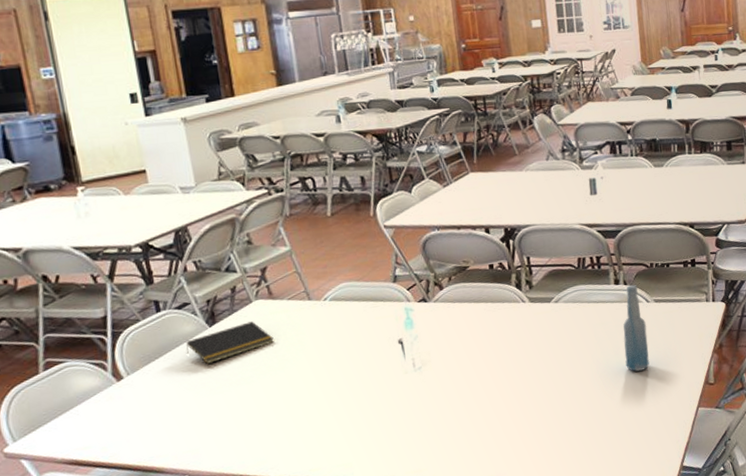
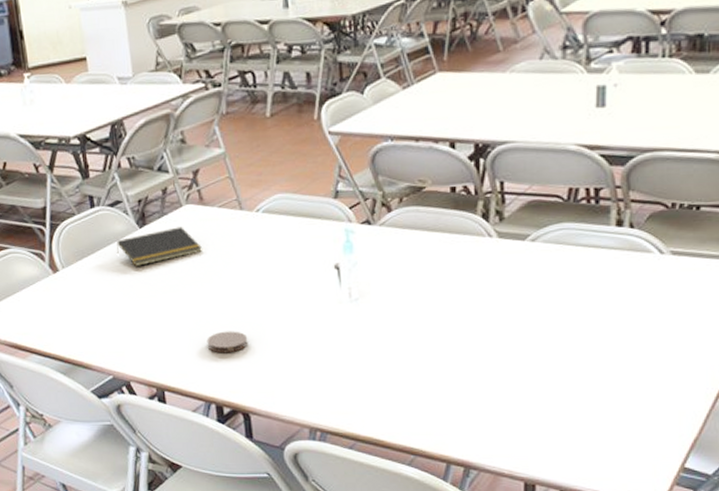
coaster: none [284,412,325,436] -> present [206,331,248,353]
bottle: present [623,285,650,372] -> none [619,229,655,340]

